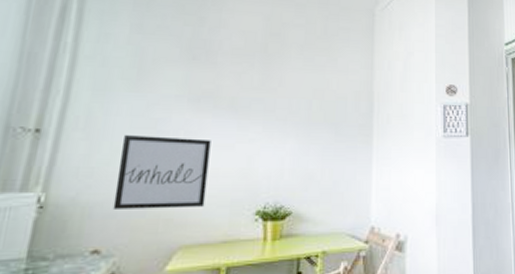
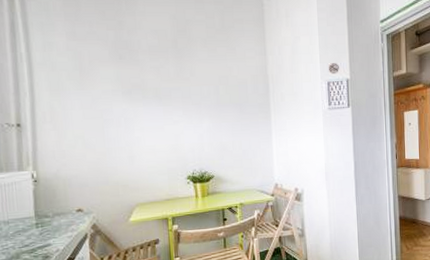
wall art: present [112,135,211,209] -> none [81,123,149,180]

